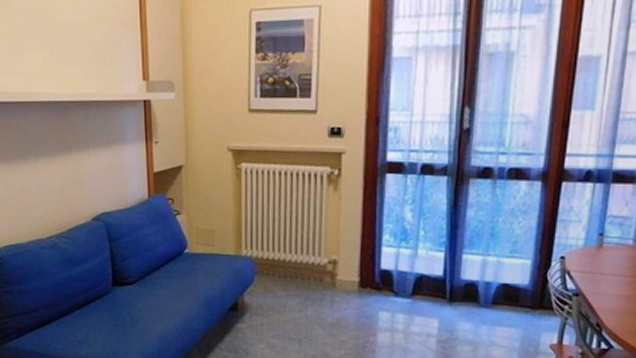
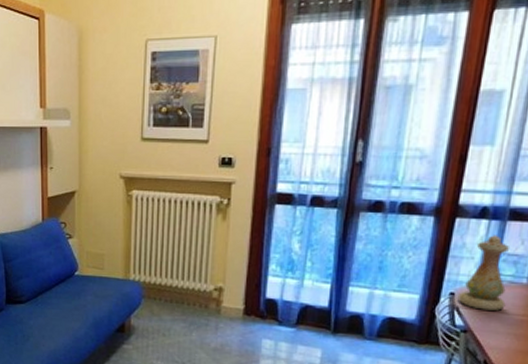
vase: none [568,198,614,273] -> present [457,235,509,311]

